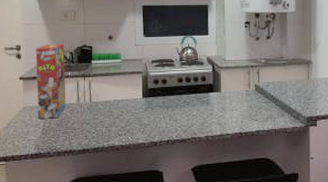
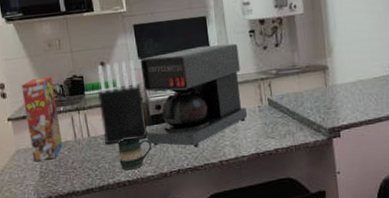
knife block: none [103,37,145,111] -> present [97,60,147,145]
mug: none [115,106,147,136] -> present [117,137,152,170]
coffee maker: none [142,31,235,122] -> present [140,43,247,148]

